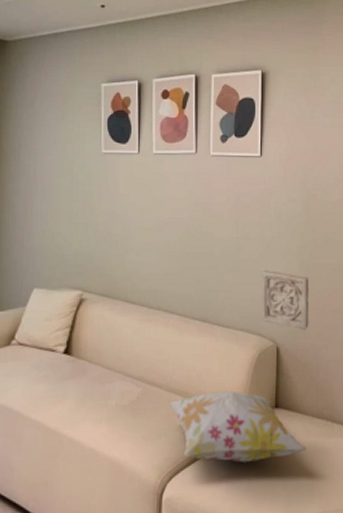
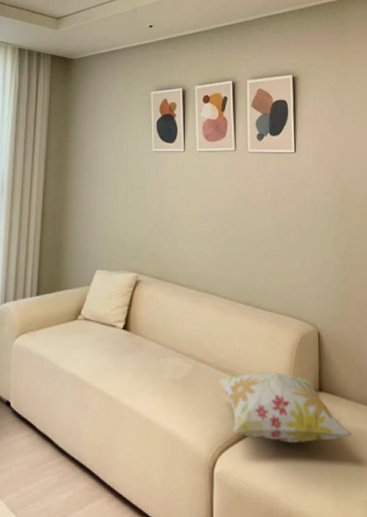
wall ornament: present [261,270,309,330] -> none [301,258,349,317]

